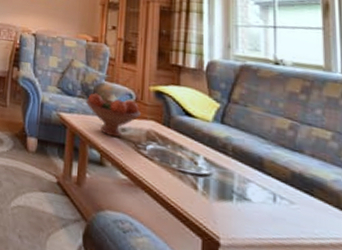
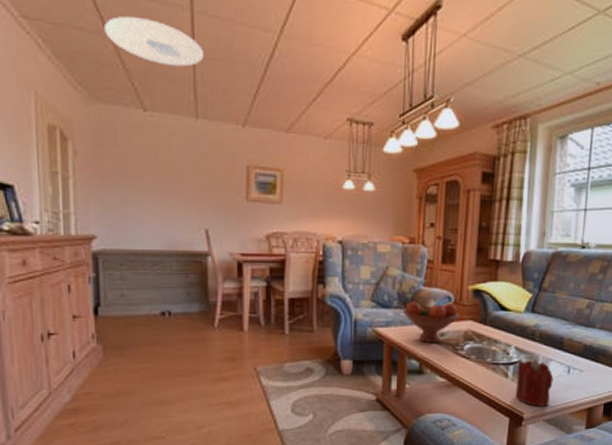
candle: none [207,173,255,237] -> present [515,359,554,407]

